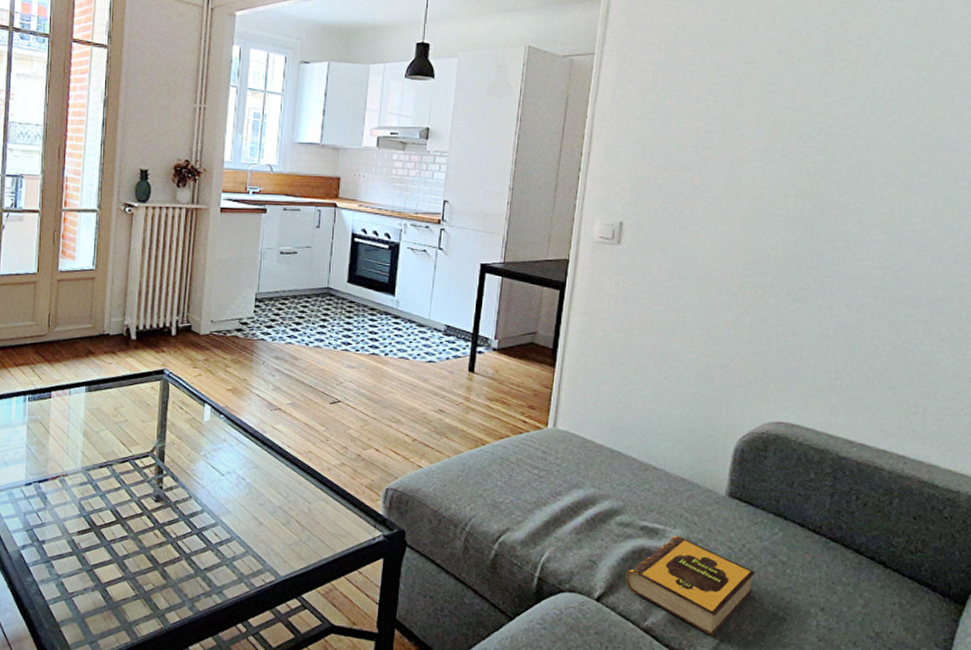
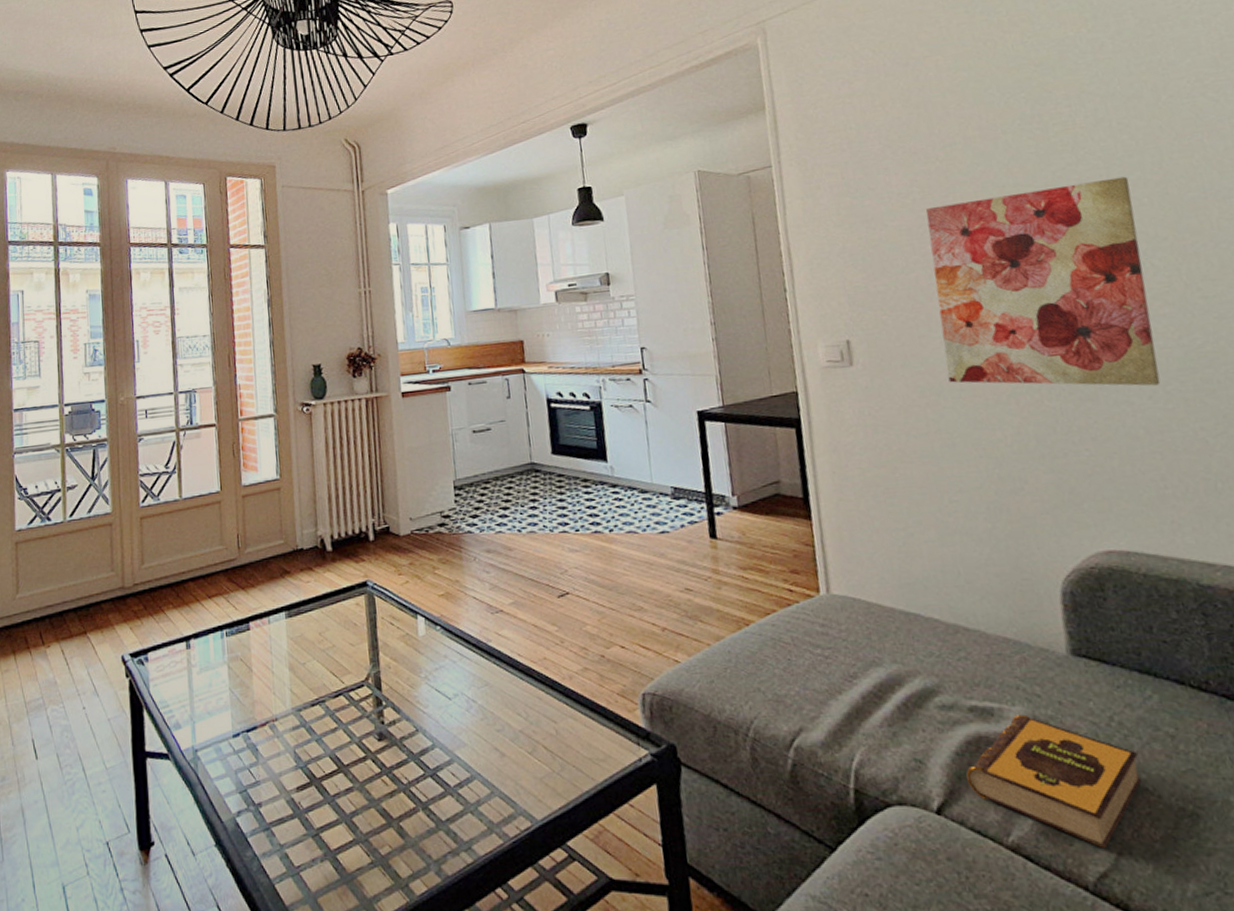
wall art: none [694,116,886,297] -> present [925,176,1161,386]

